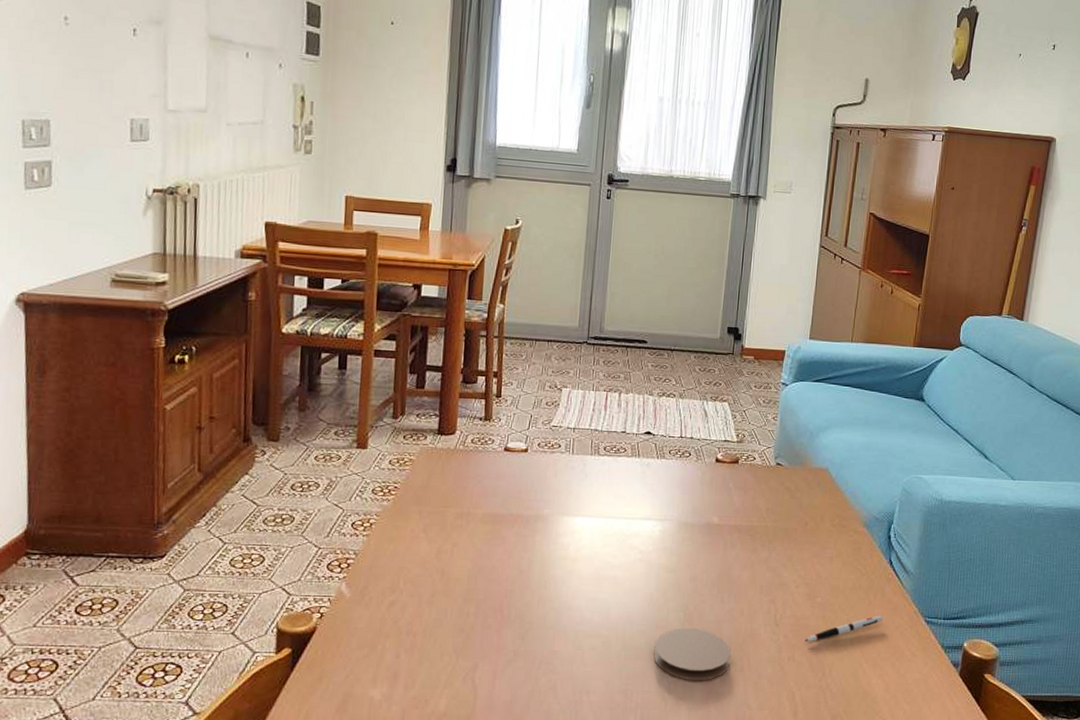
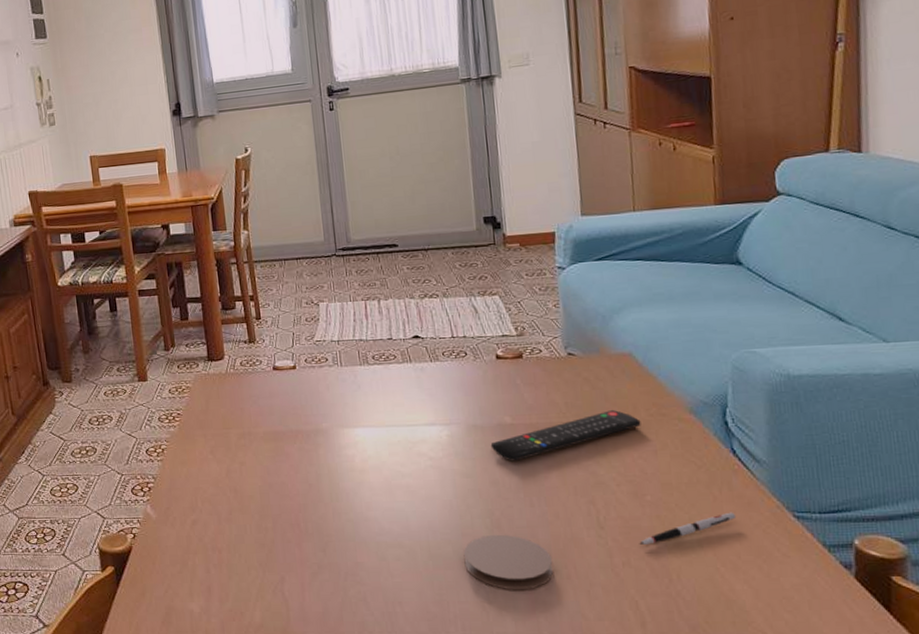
remote control: none [696,519,825,560] -> present [490,410,641,462]

